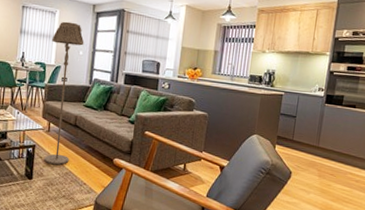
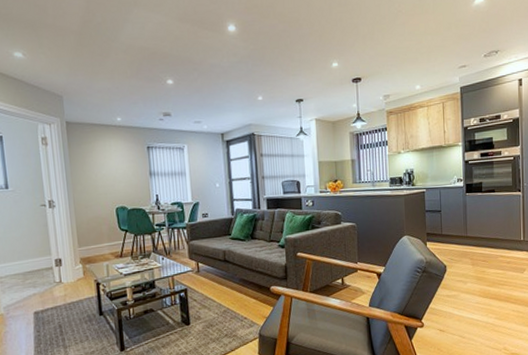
floor lamp: present [44,21,84,165] -> none [185,155,225,305]

